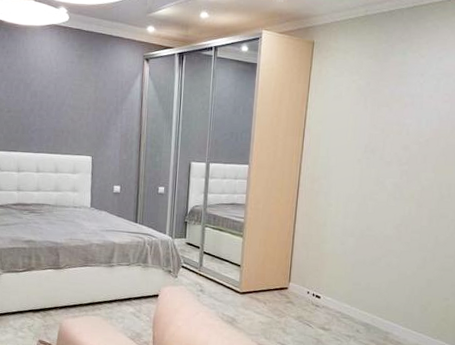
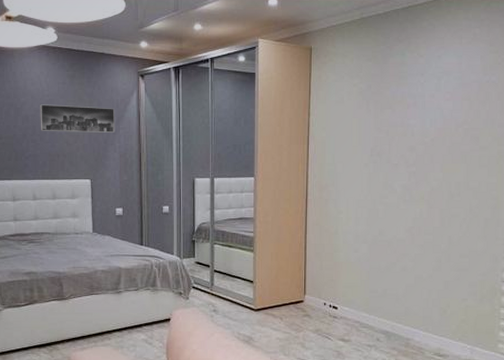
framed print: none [47,81,119,113] -> present [40,104,115,133]

